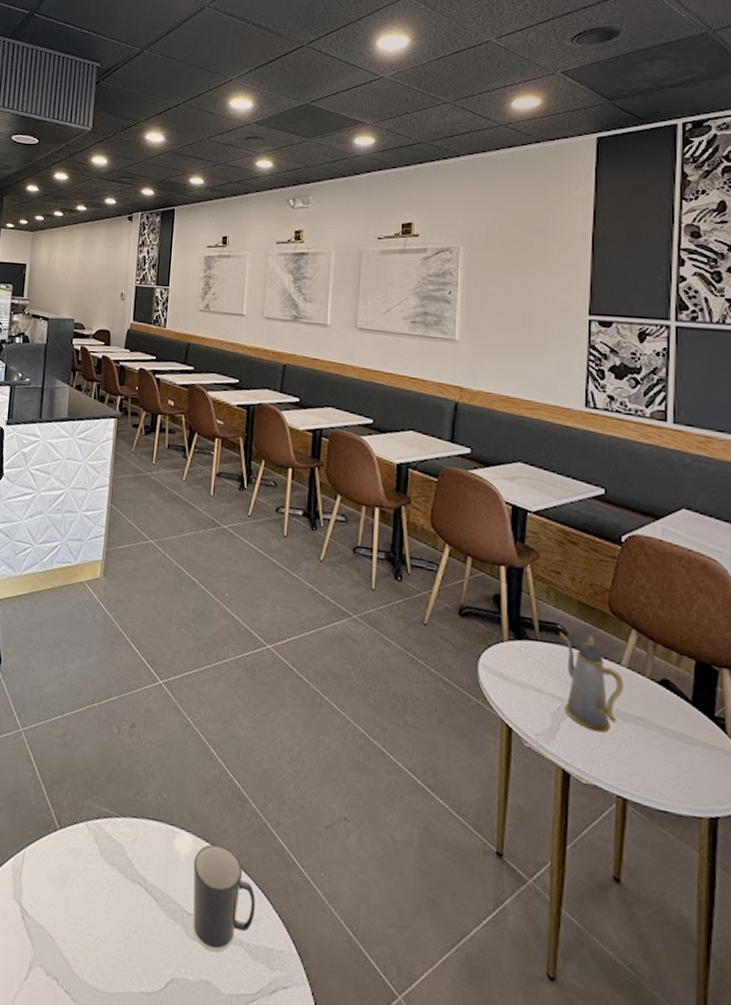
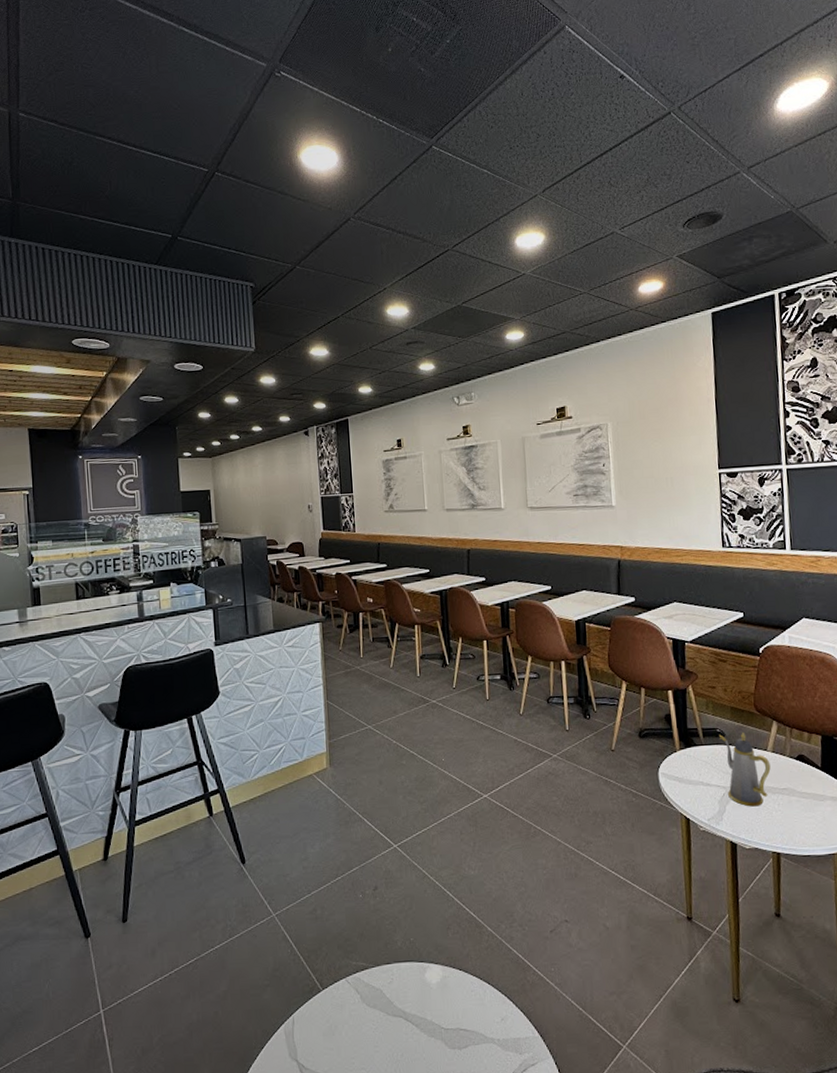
mug: present [192,844,256,953] -> none [444,968,502,1054]

